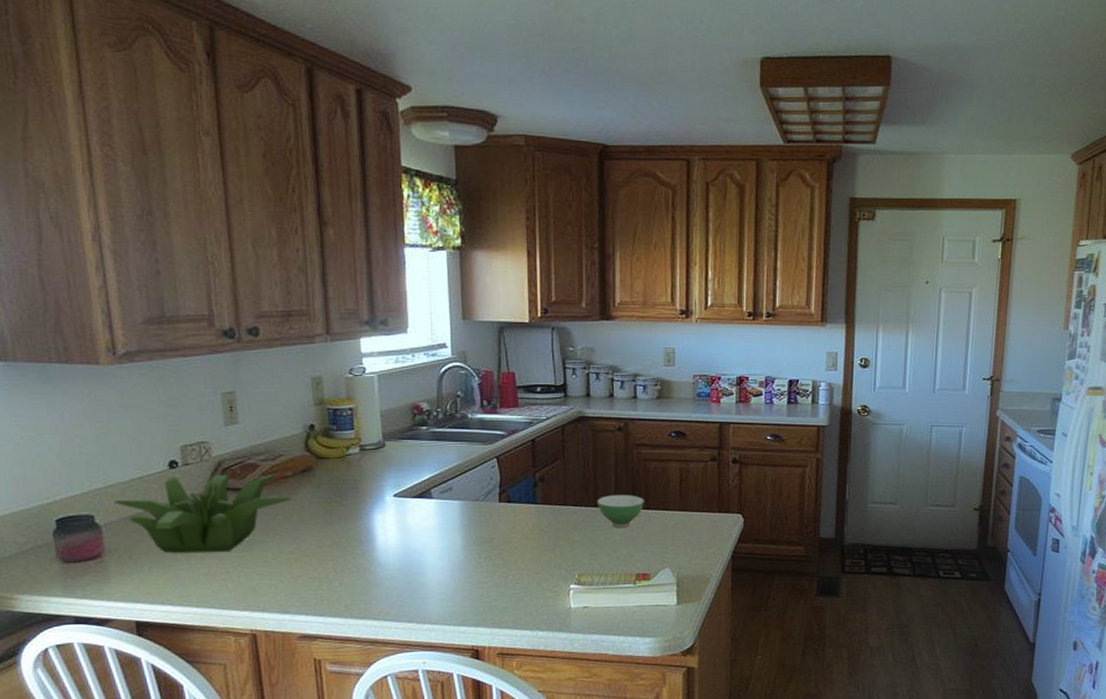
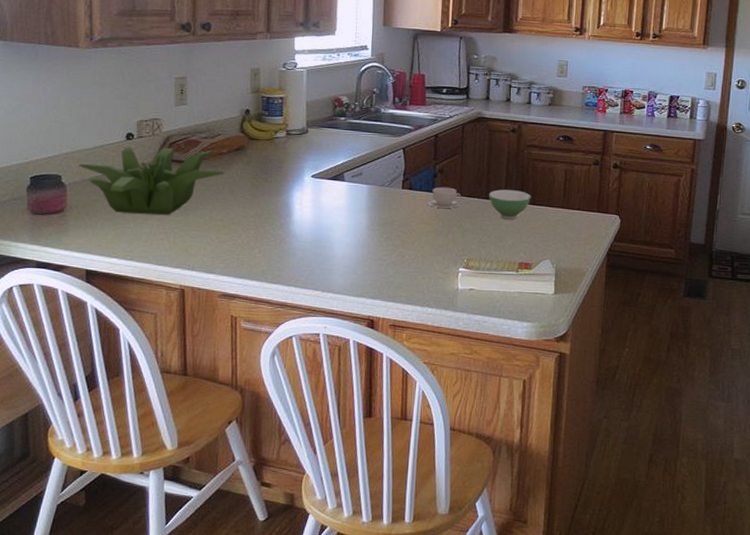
teacup: none [530,496,567,520] -> present [428,187,461,208]

